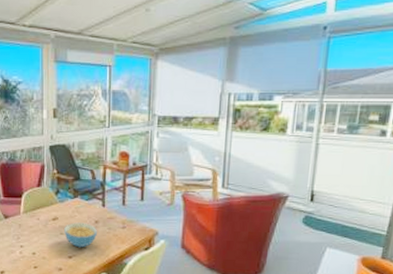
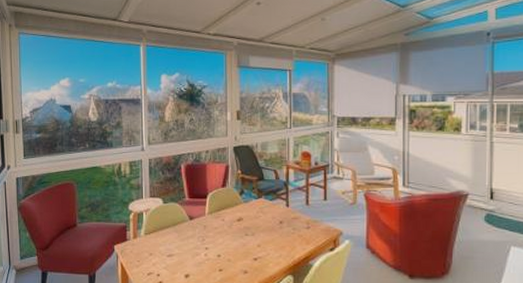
cereal bowl: present [64,222,97,248] -> none [249,223,282,249]

